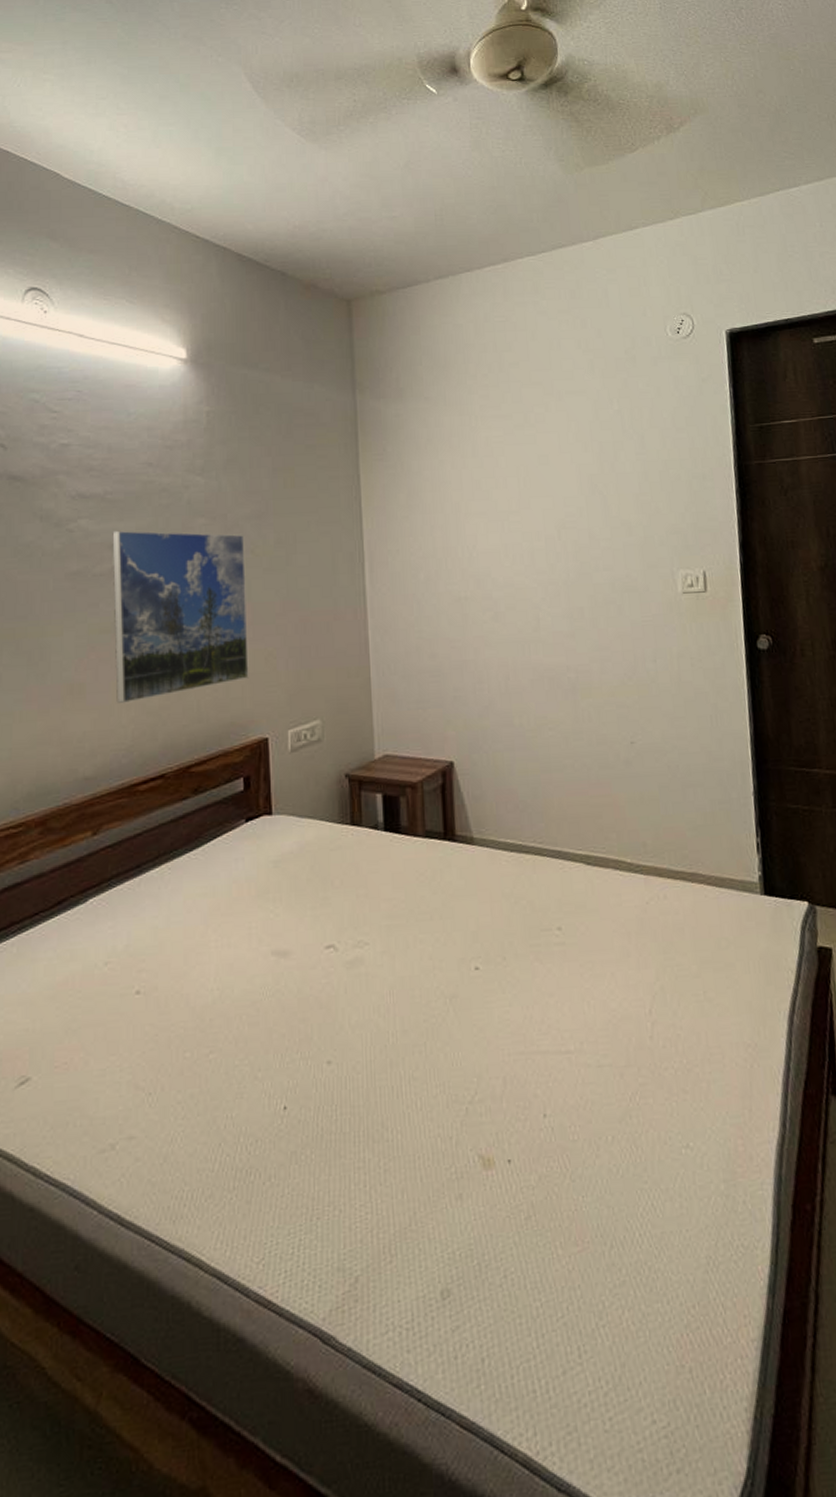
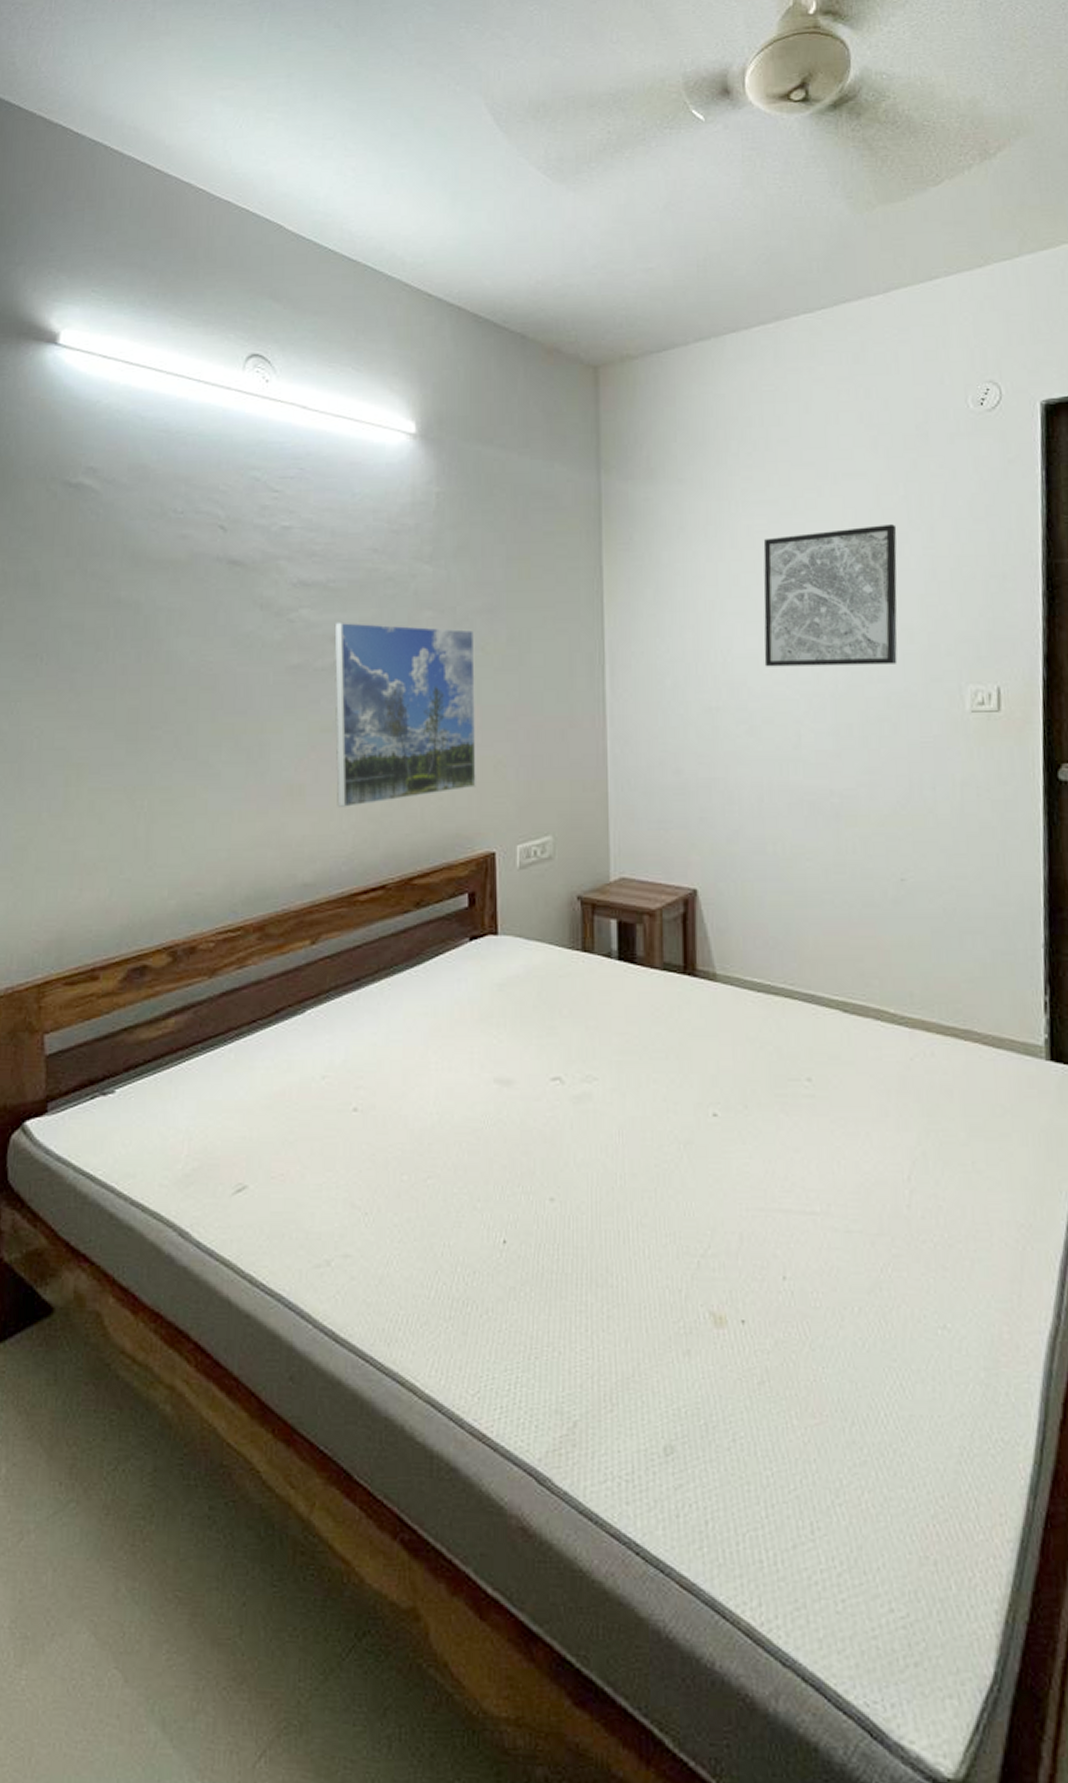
wall art: none [500,434,619,560] -> present [763,524,898,667]

